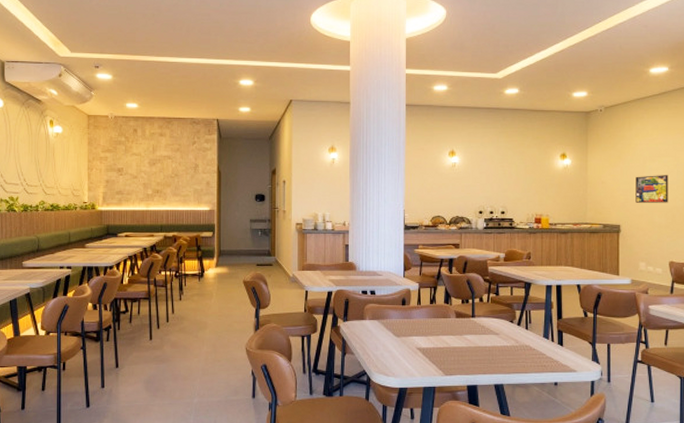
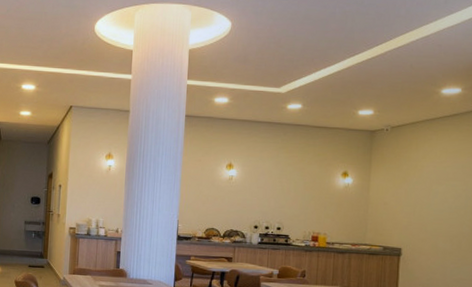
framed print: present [635,175,668,203] -> none [419,199,456,228]

